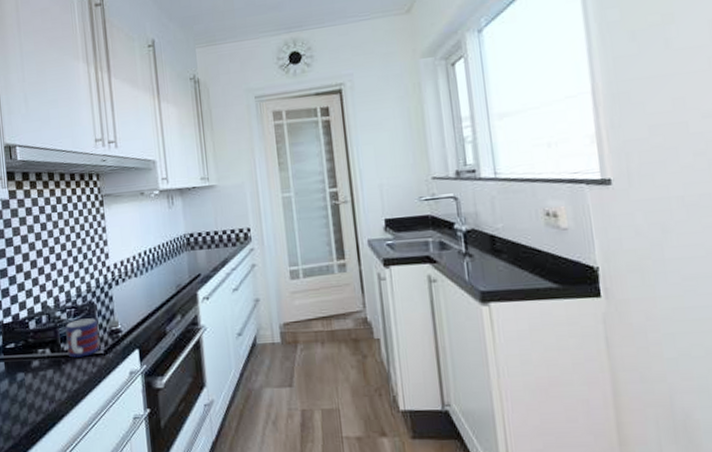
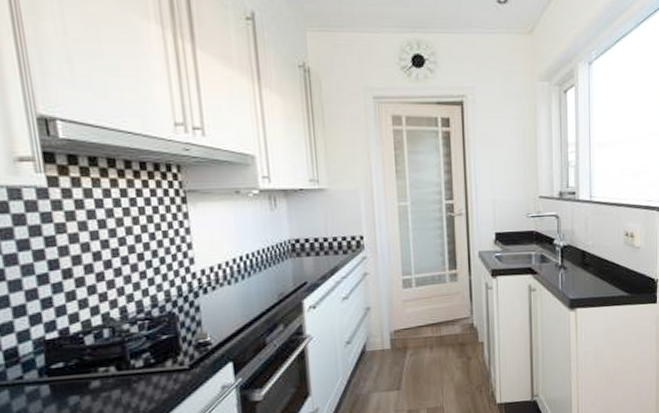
mug: present [65,318,100,358] -> none [136,330,183,375]

